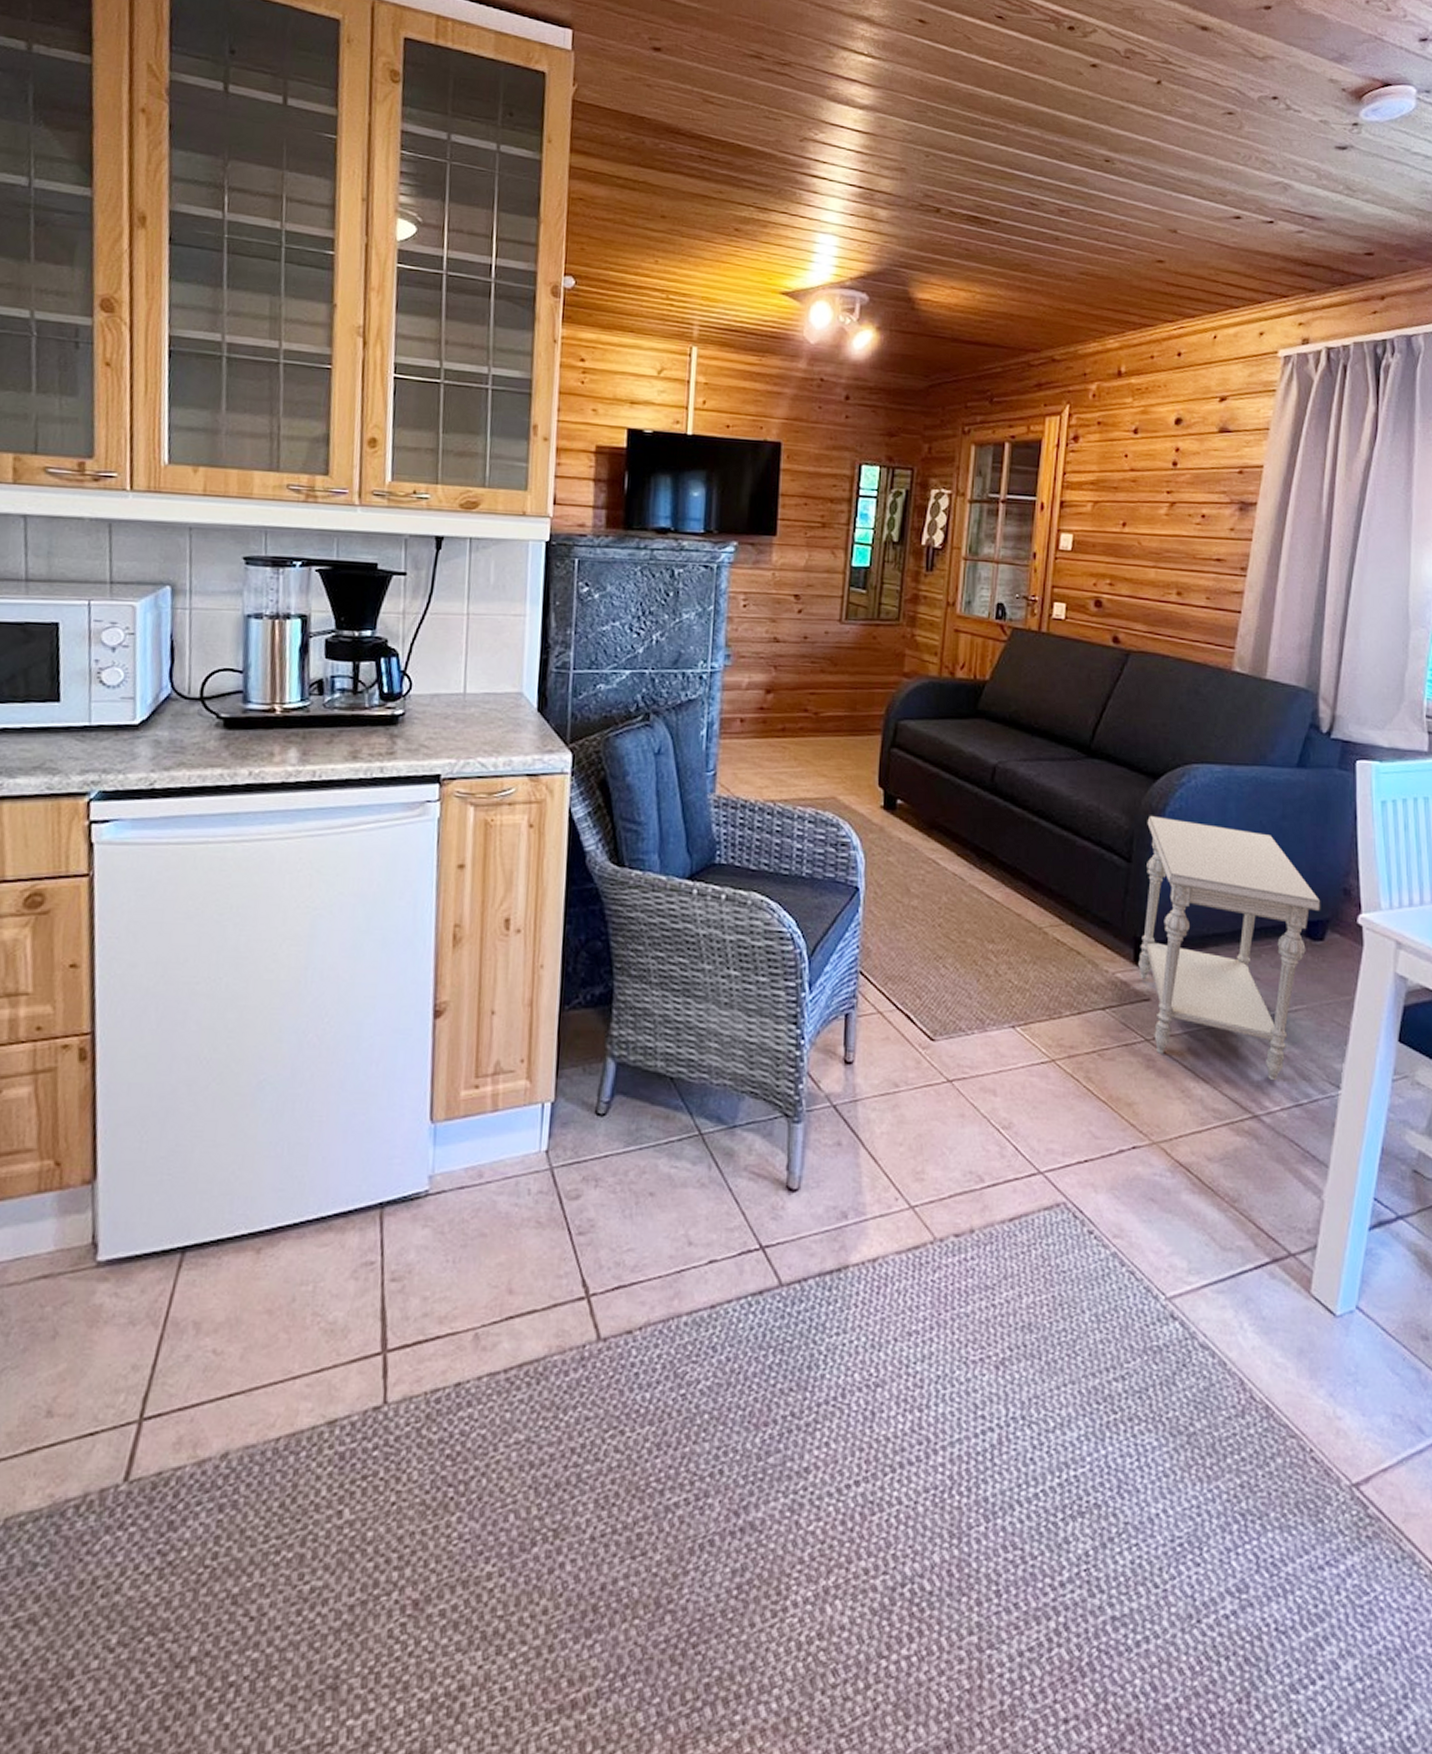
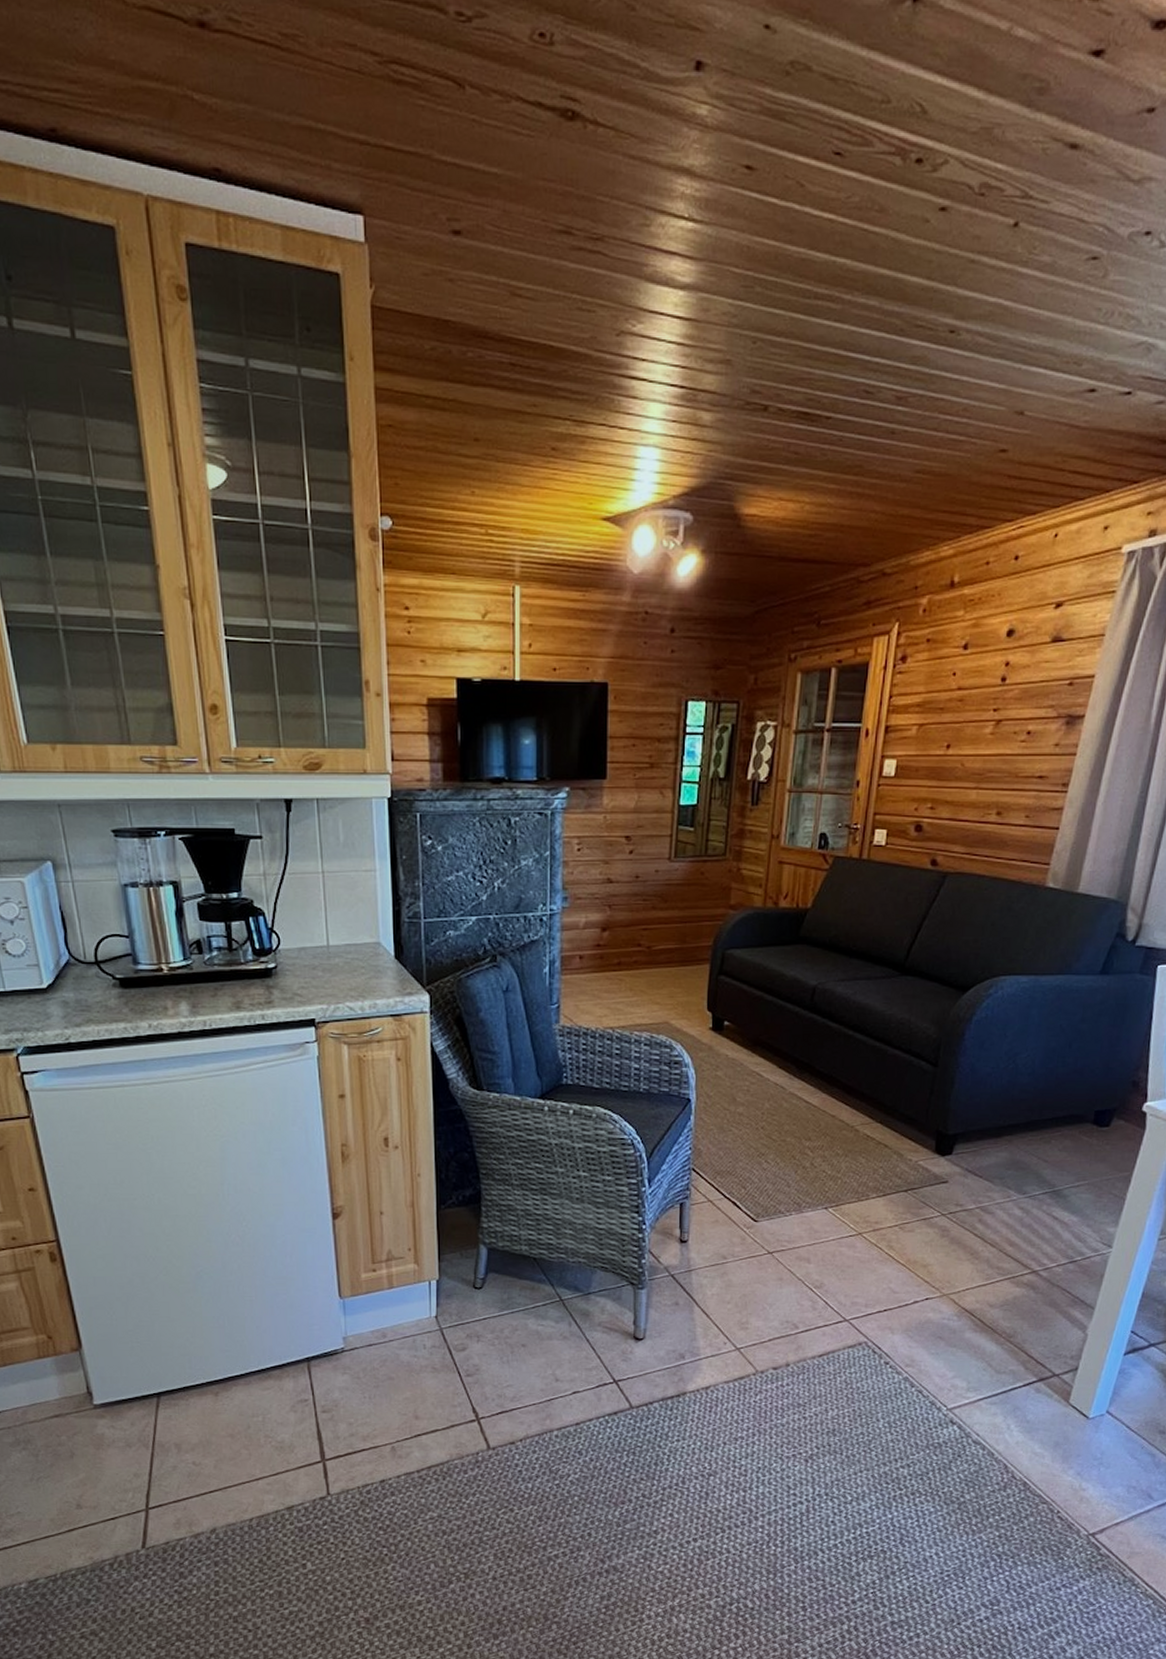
side table: present [1138,815,1321,1081] -> none [939,1024,1111,1243]

